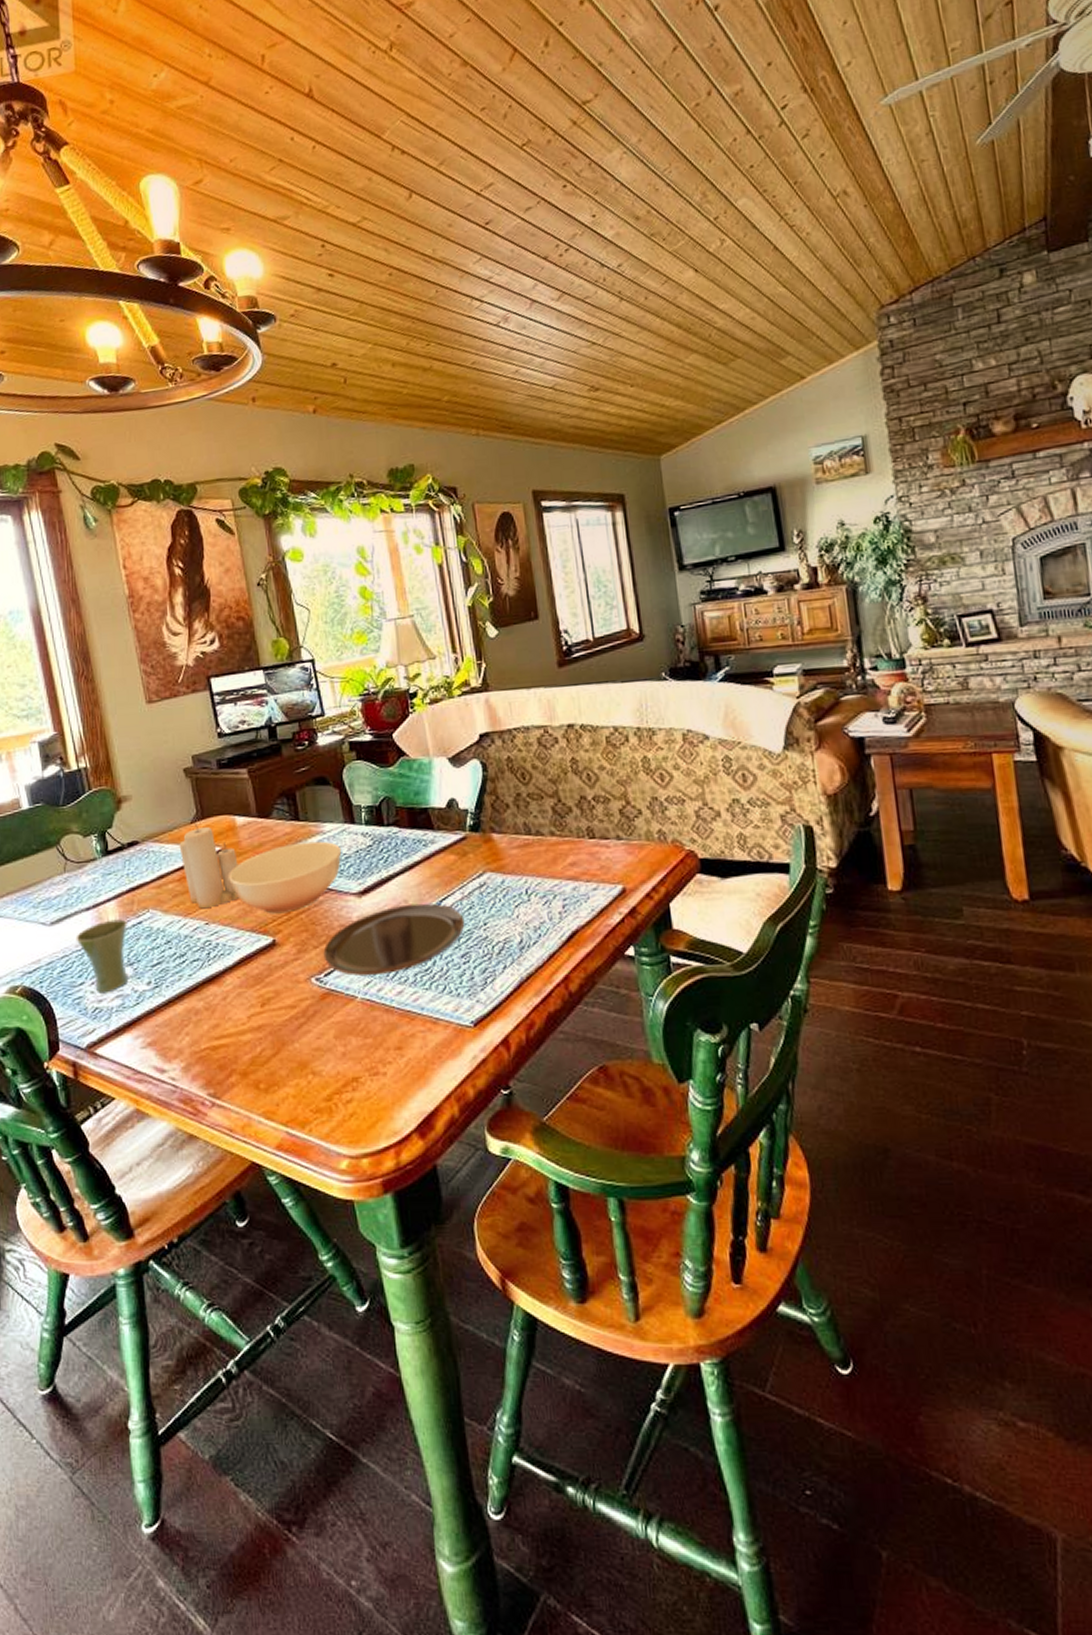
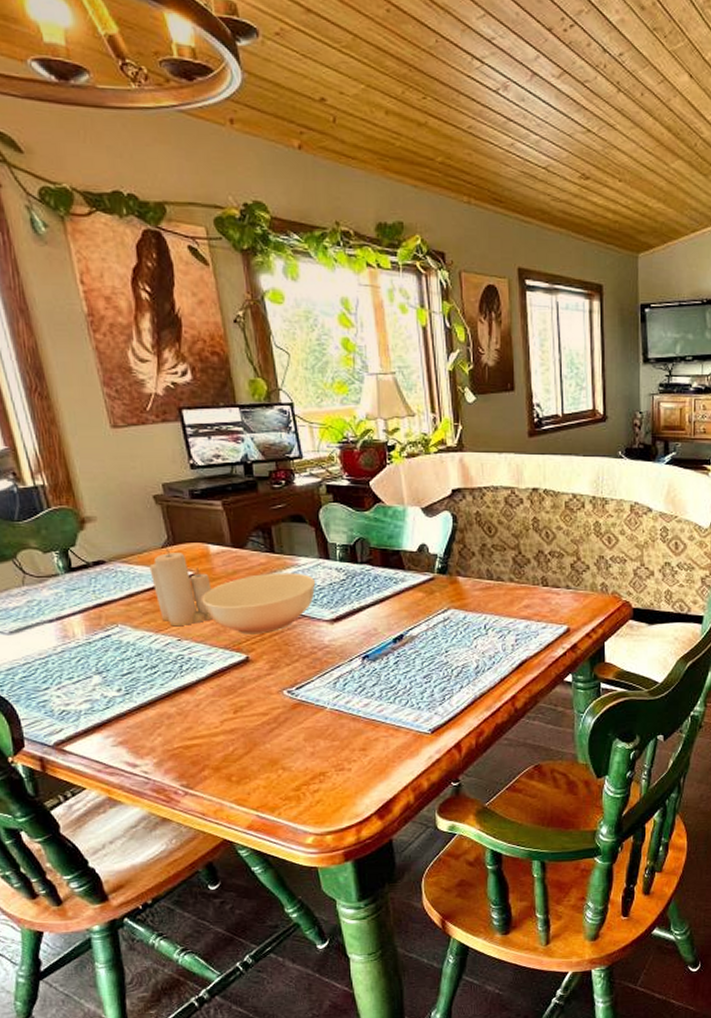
cup: present [75,919,129,992] -> none [38,632,98,697]
plate: present [323,903,465,976] -> none [295,632,429,690]

